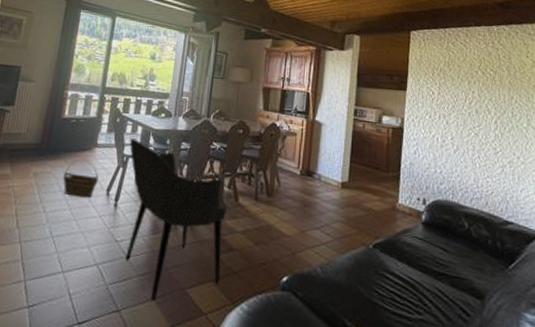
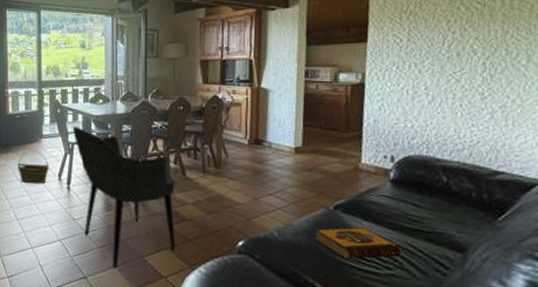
hardback book: none [354,267,431,303] -> present [314,227,402,260]

